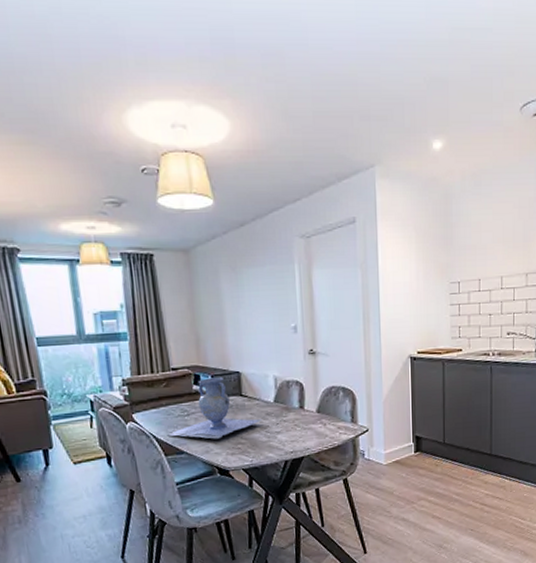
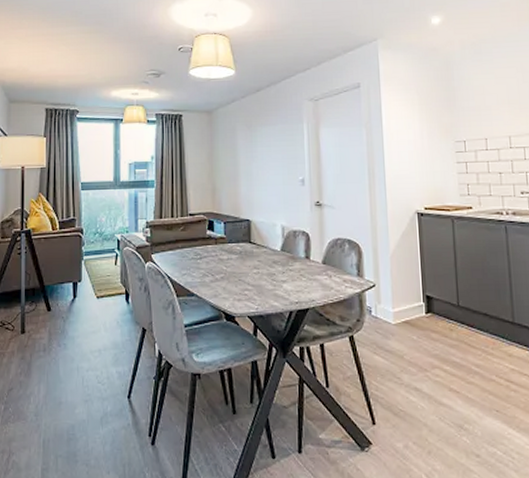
vase: present [167,377,262,439] -> none [180,224,269,284]

